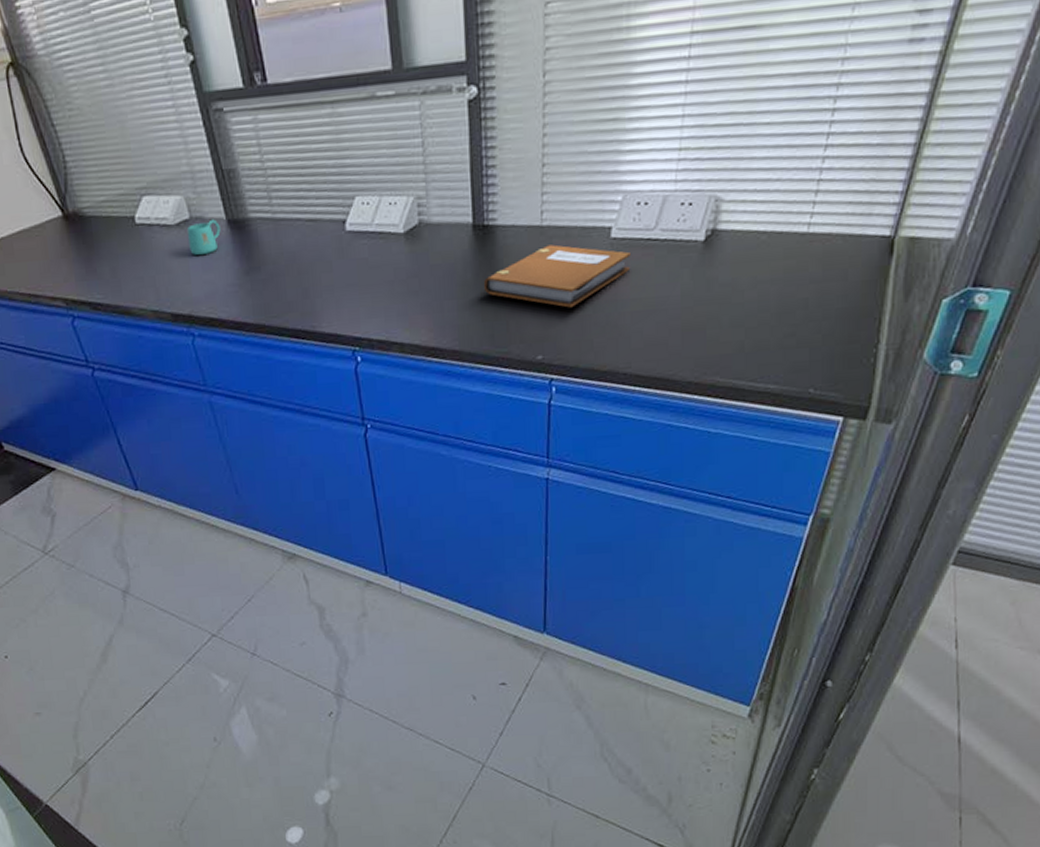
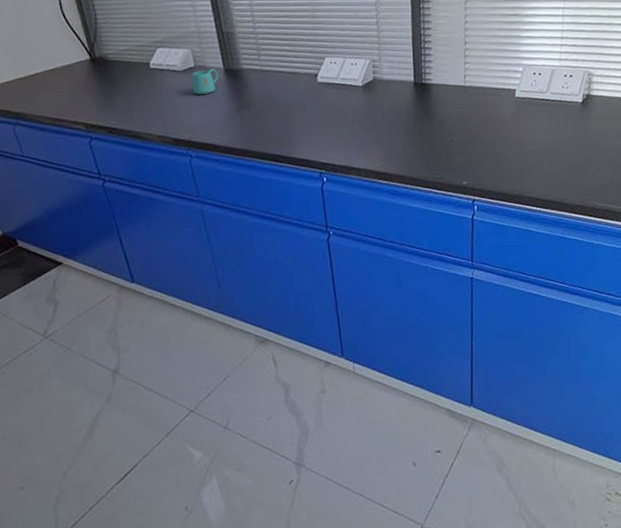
notebook: present [483,244,630,308] -> none [422,100,530,147]

